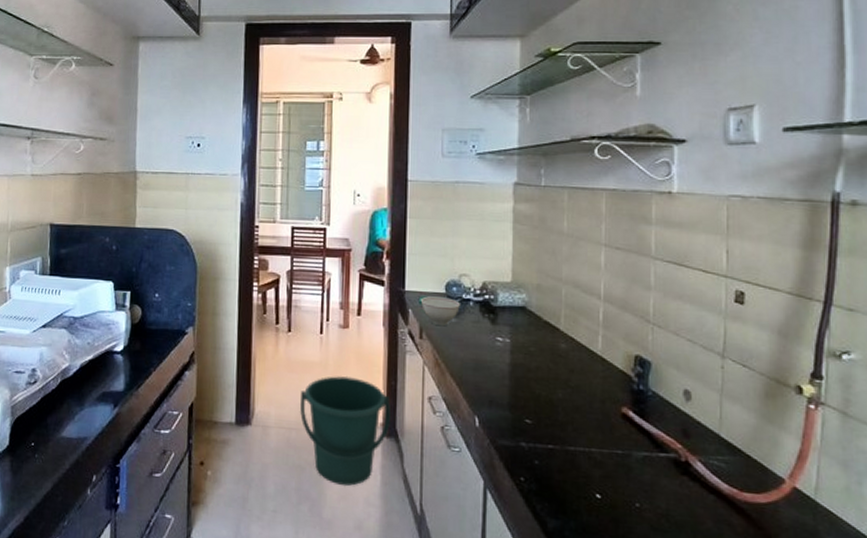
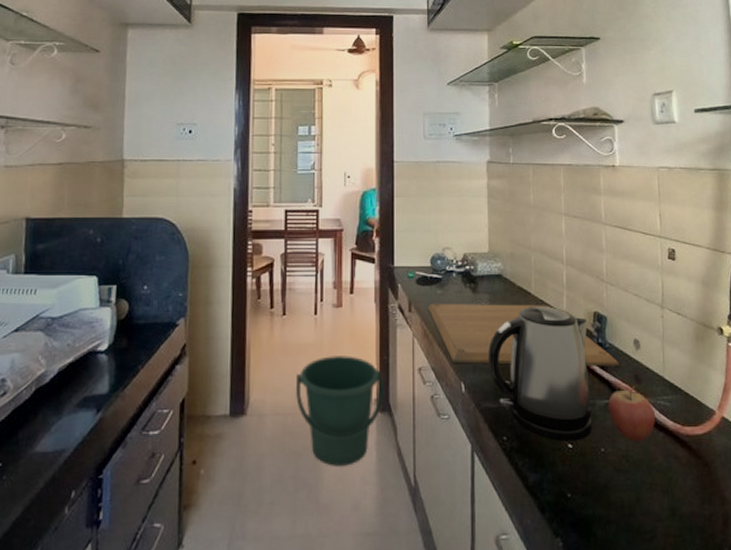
bowl: present [420,296,460,327] -> none [408,270,444,299]
chopping board: none [440,331,664,417] -> present [427,303,619,367]
kettle: none [505,342,627,492] -> present [487,305,592,442]
fruit: none [647,439,707,502] -> present [608,385,656,441]

